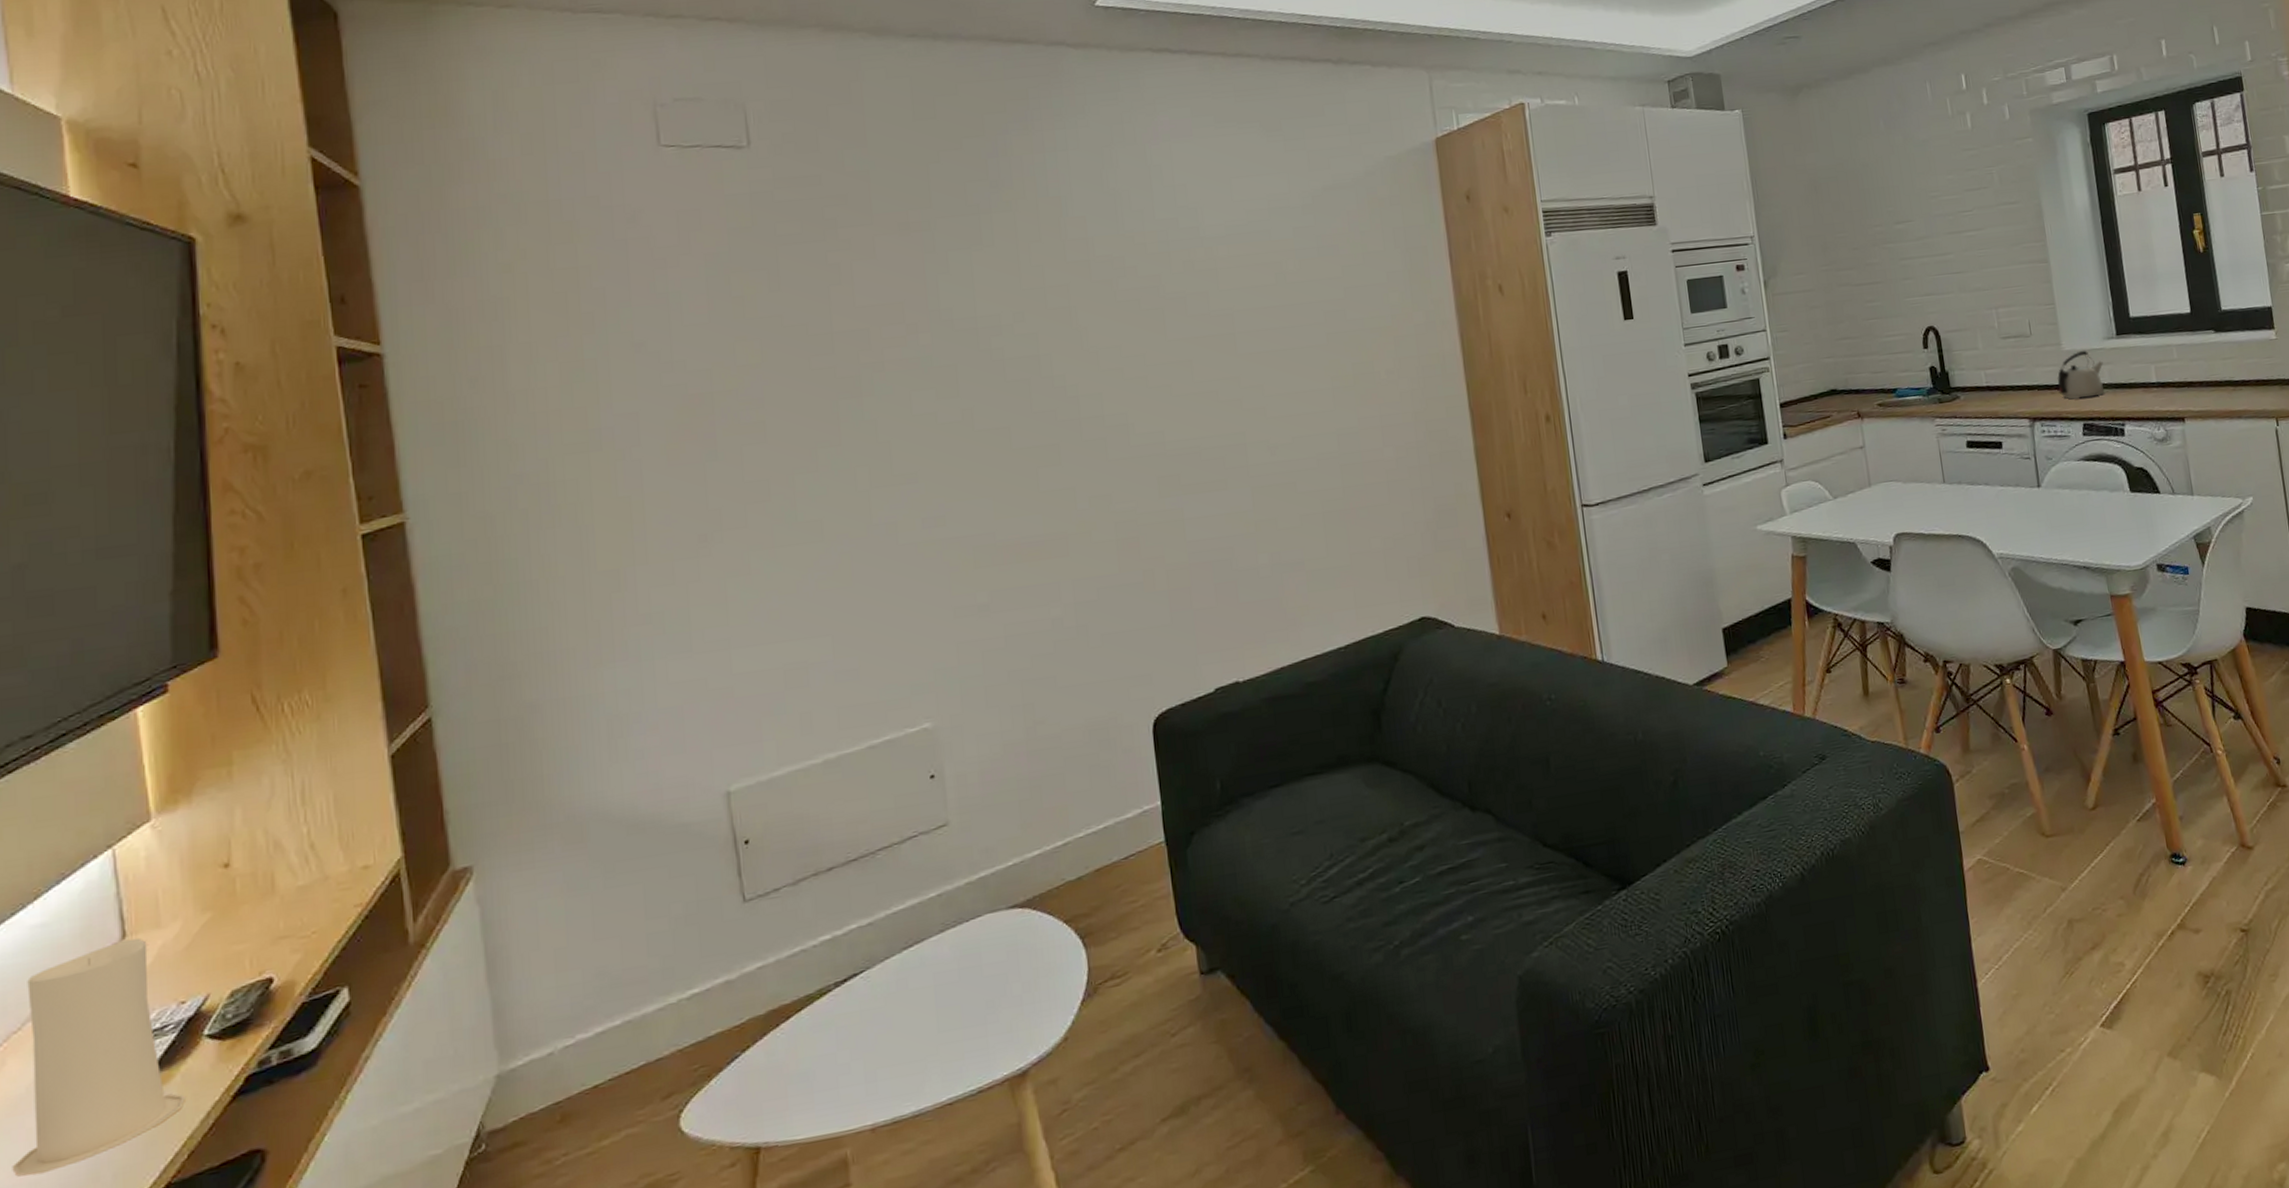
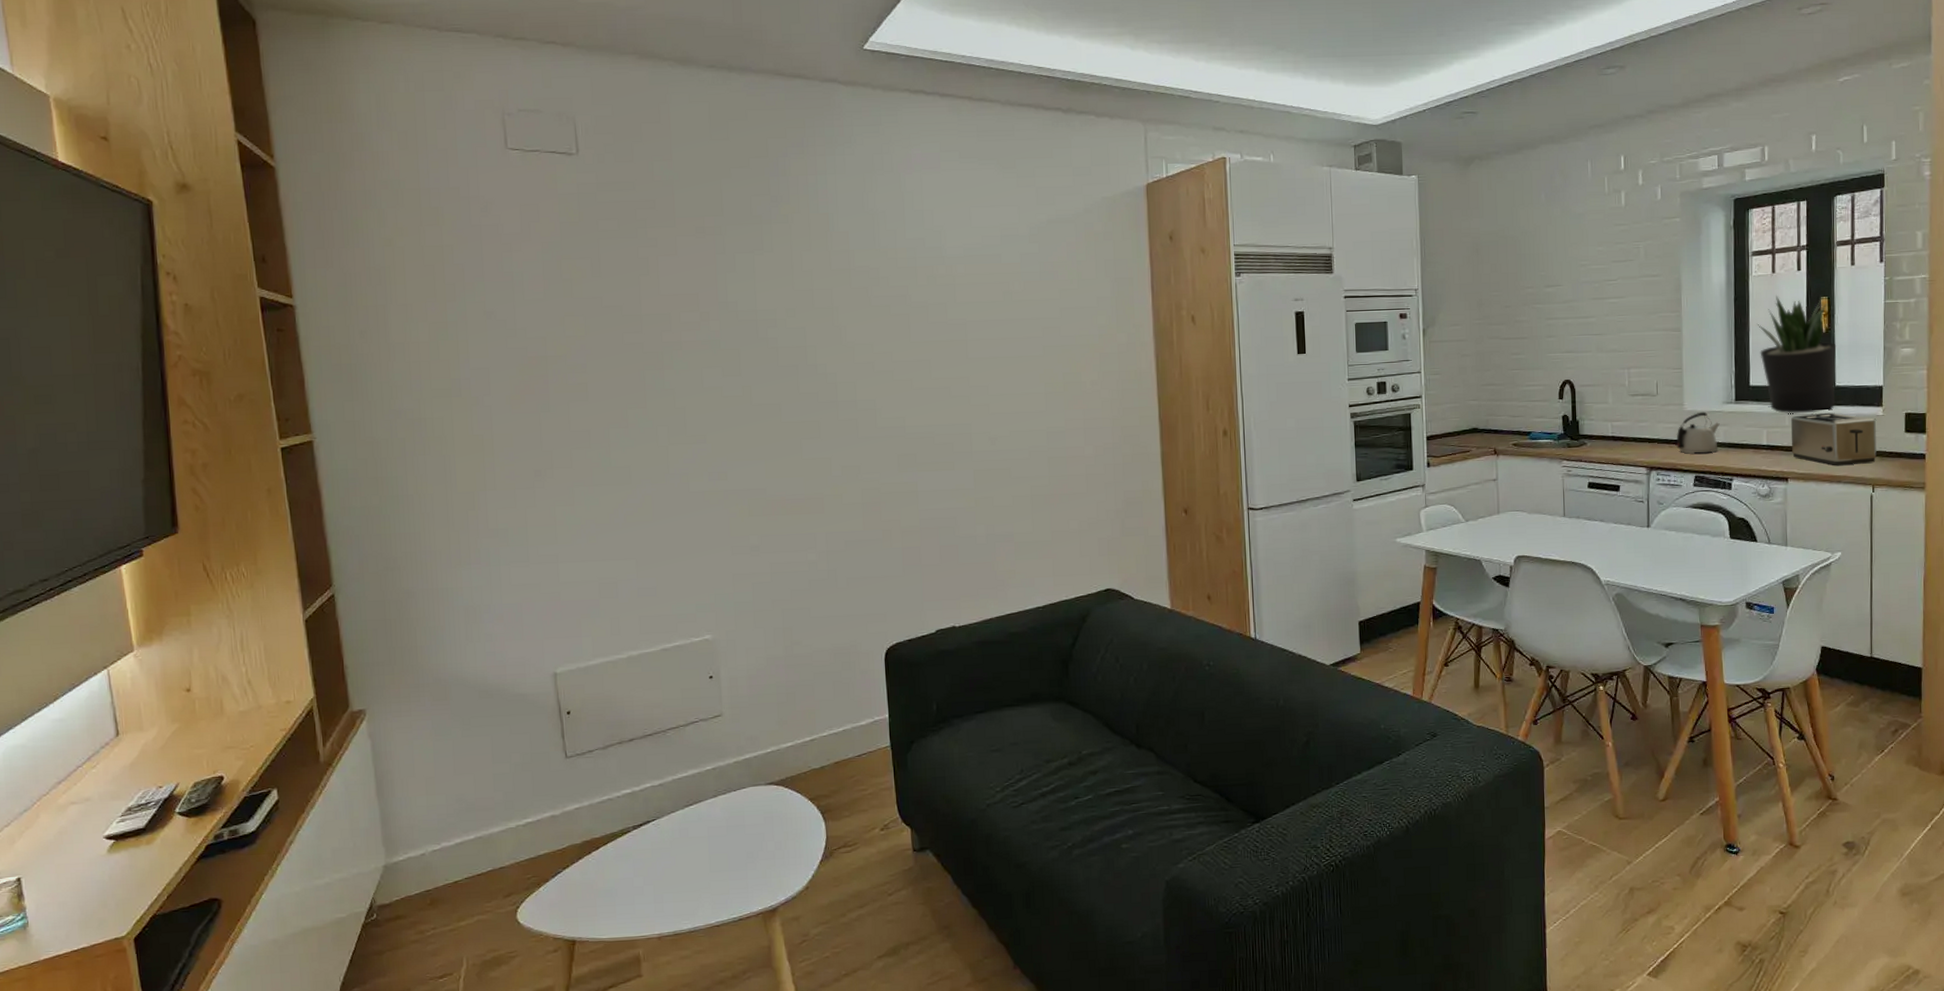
candle: present [12,939,187,1177] -> none [46,737,165,898]
planter: none [2129,213,2224,346] -> present [1757,295,1837,414]
toaster: none [2178,340,2276,400] -> present [1790,413,1877,466]

